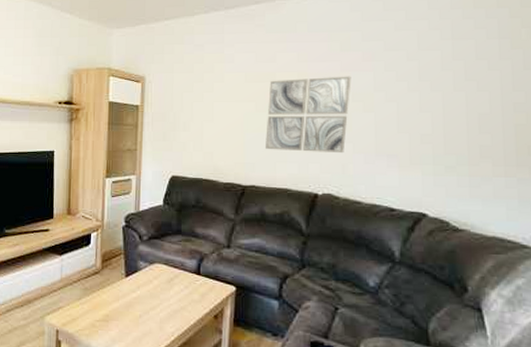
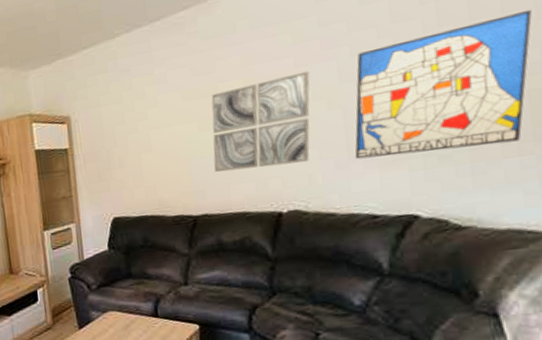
wall art: none [381,60,520,164] -> present [355,9,532,160]

